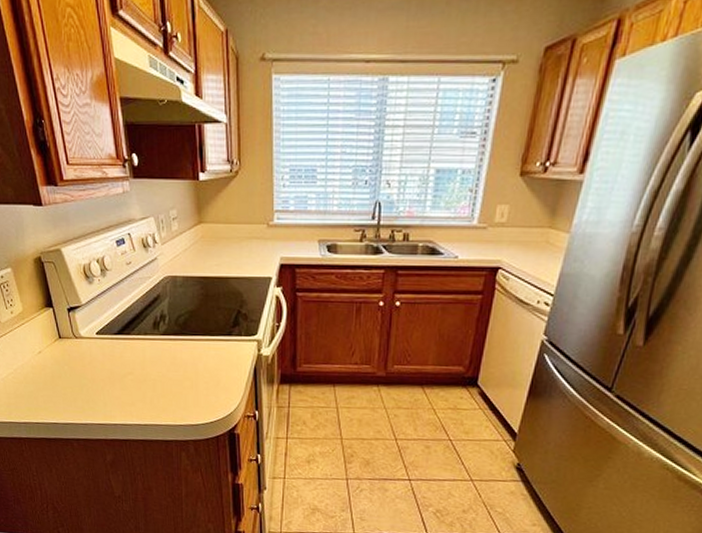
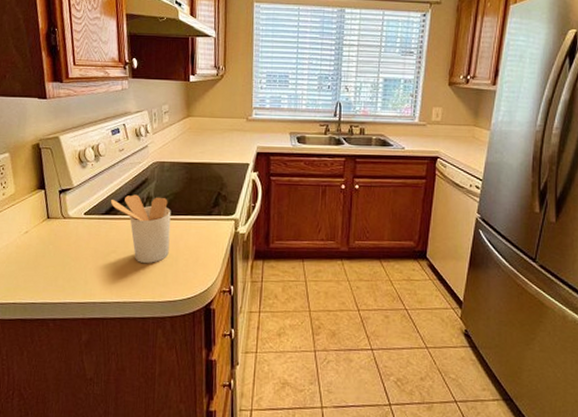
utensil holder: none [121,313,188,387] -> present [110,194,171,264]

